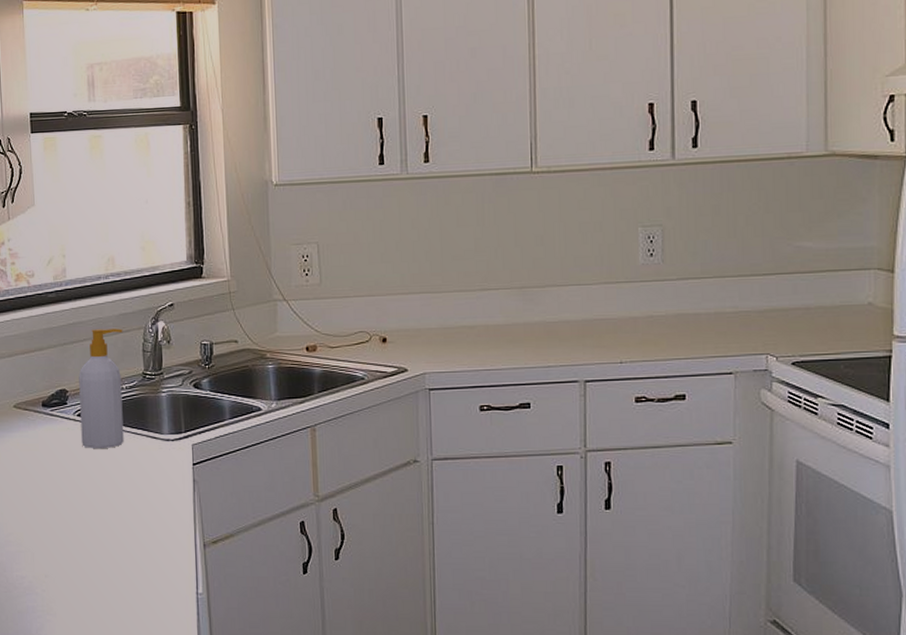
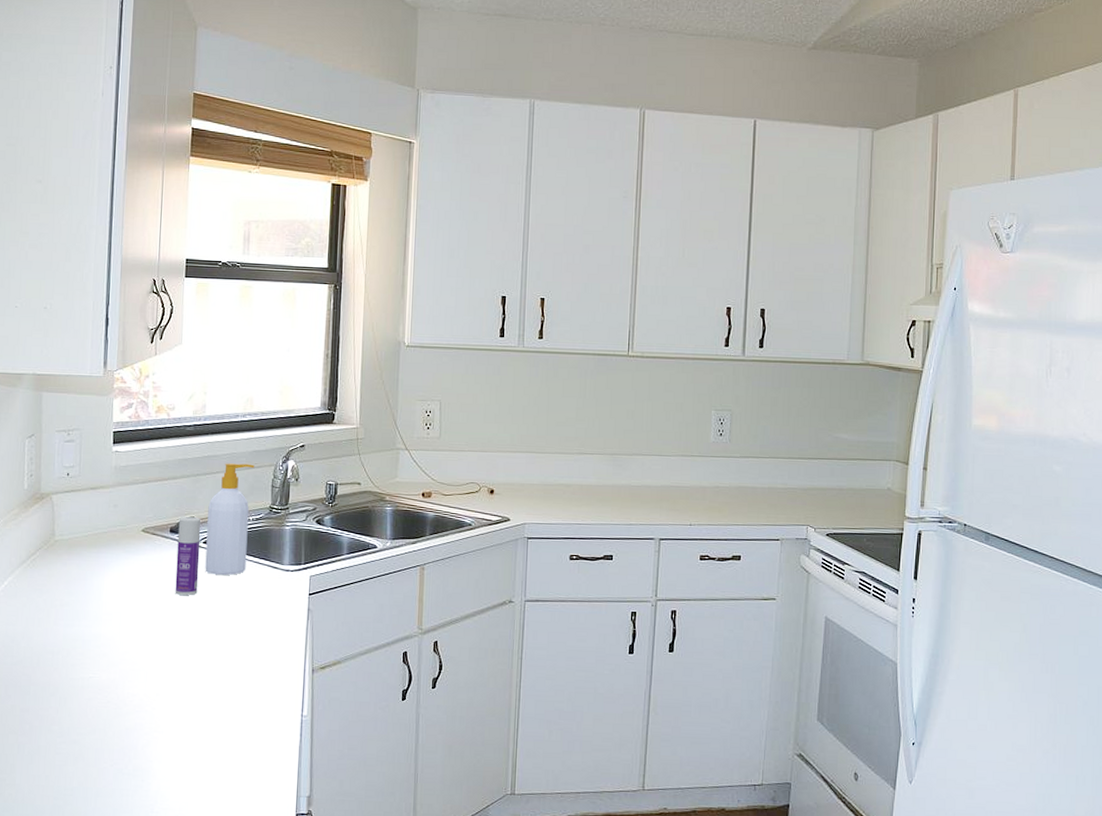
bottle: none [50,389,77,472] -> present [175,517,201,595]

